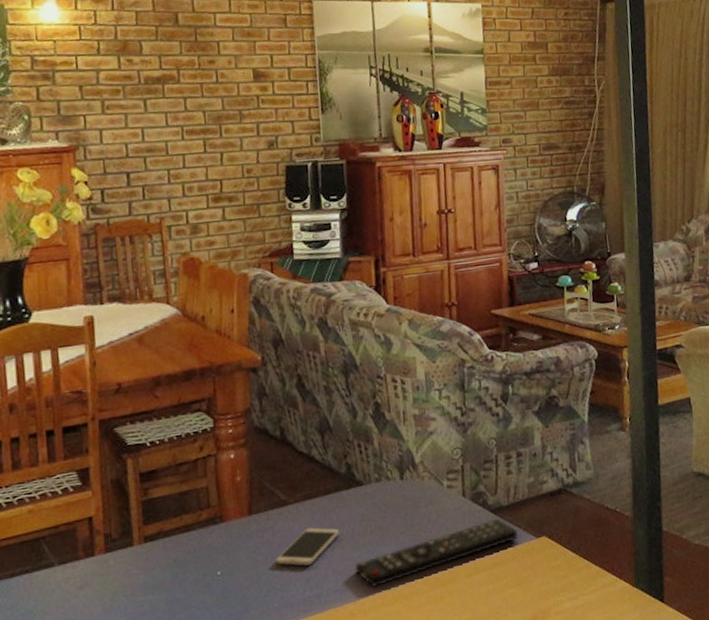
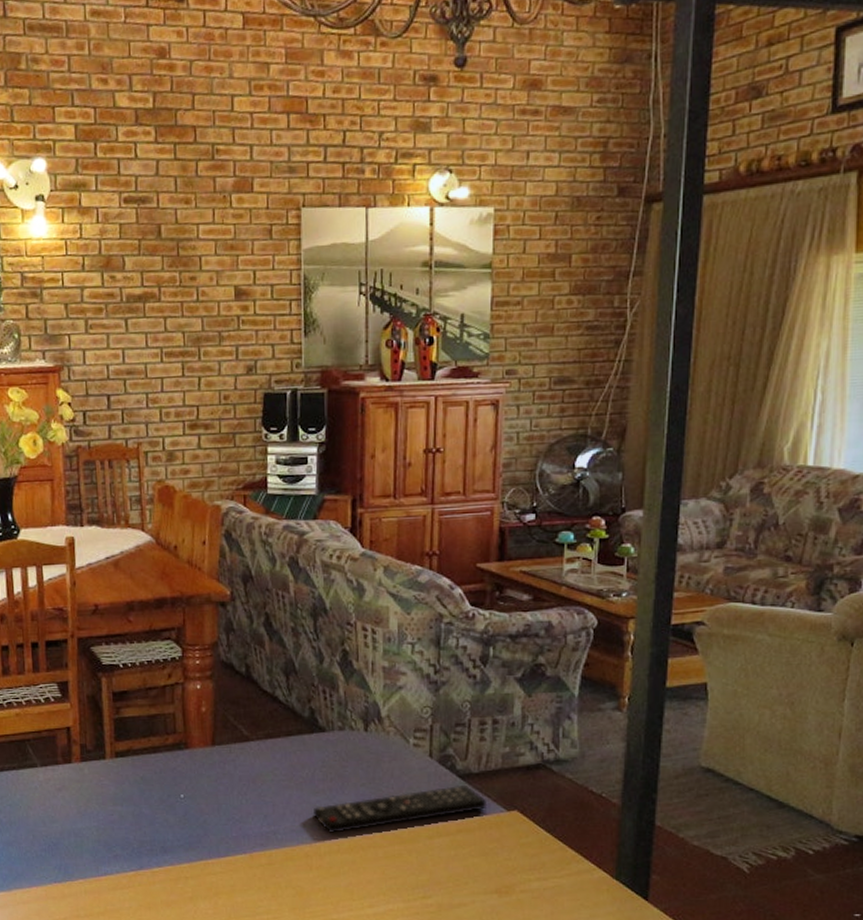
smartphone: present [275,527,340,566] -> none [235,766,300,802]

